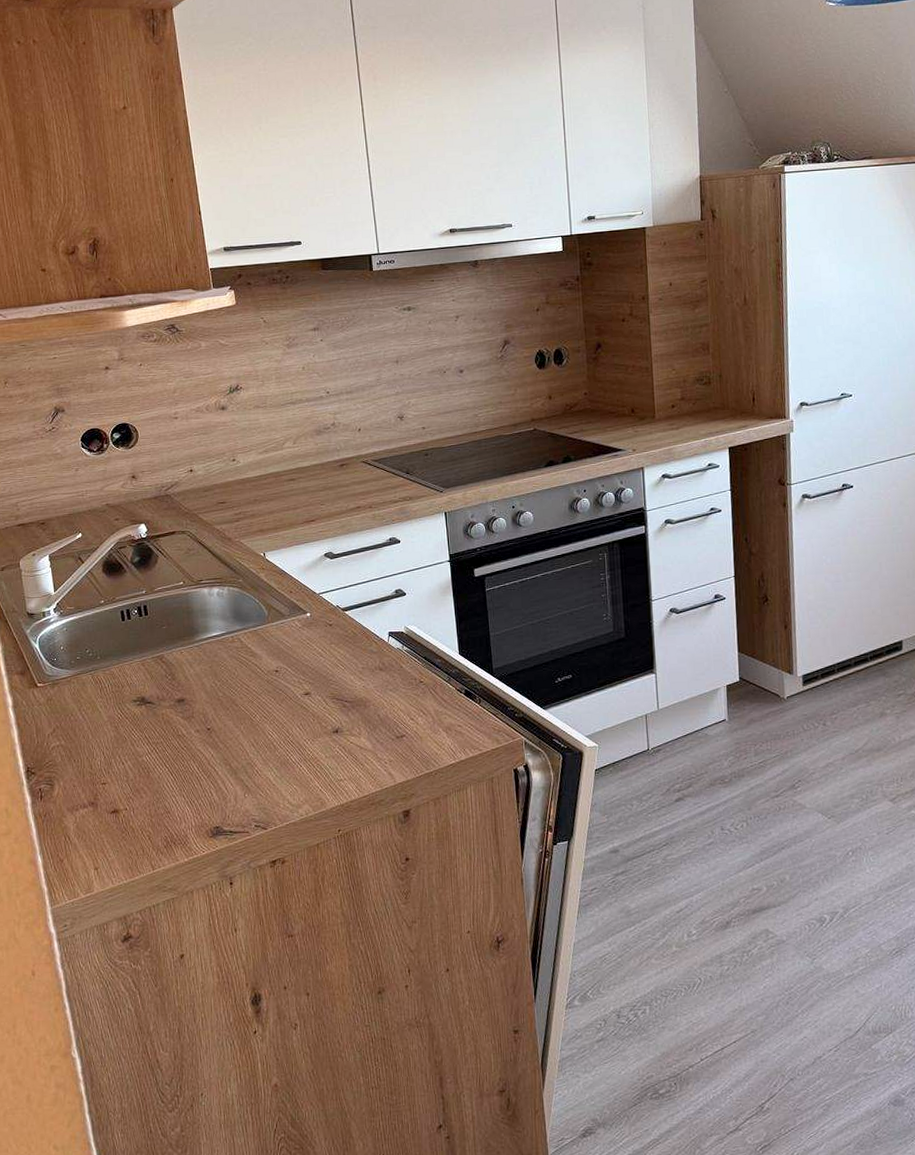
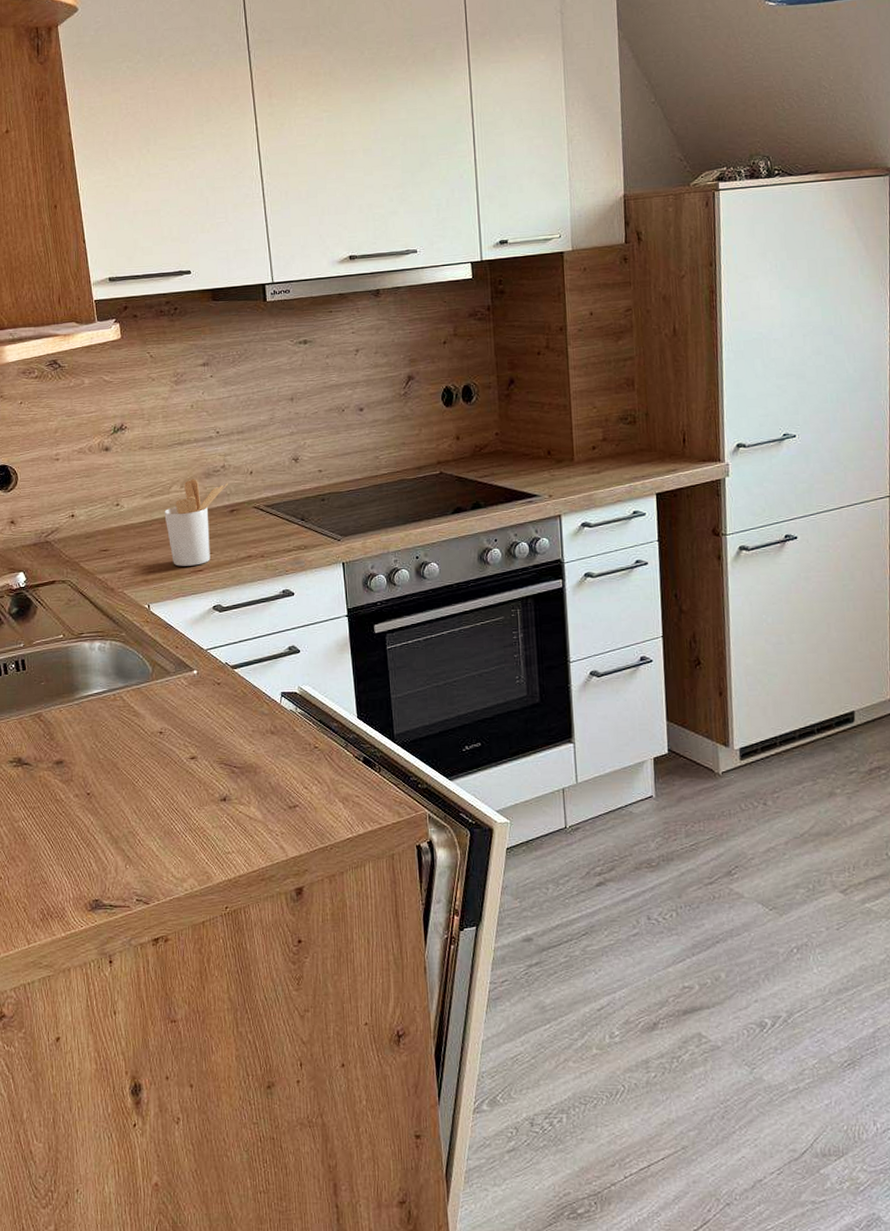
utensil holder: none [278,435,338,517] -> present [164,479,228,567]

